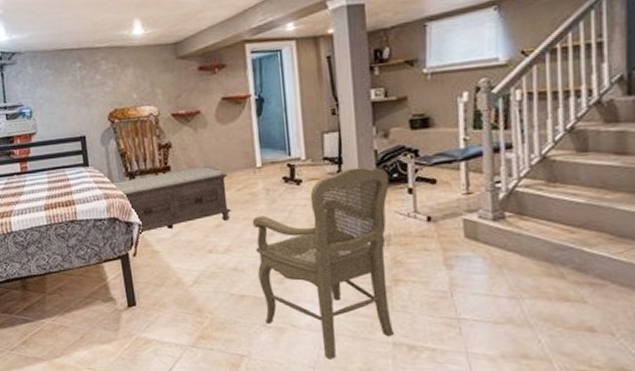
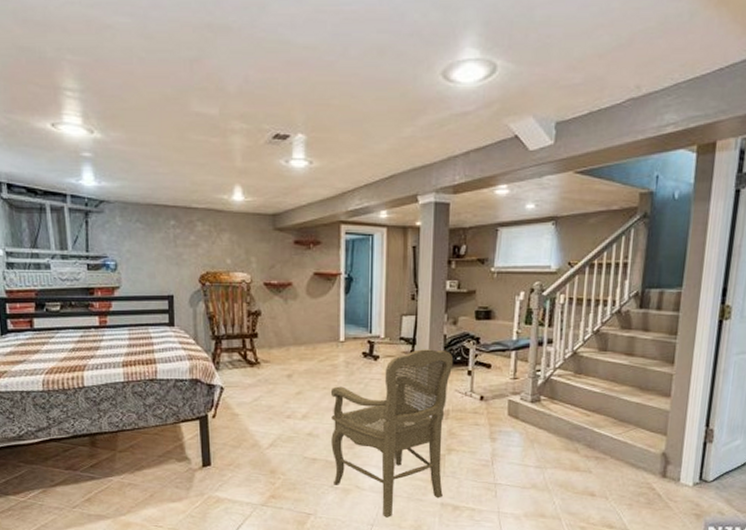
bench: present [113,165,231,232] -> none [198,335,312,395]

